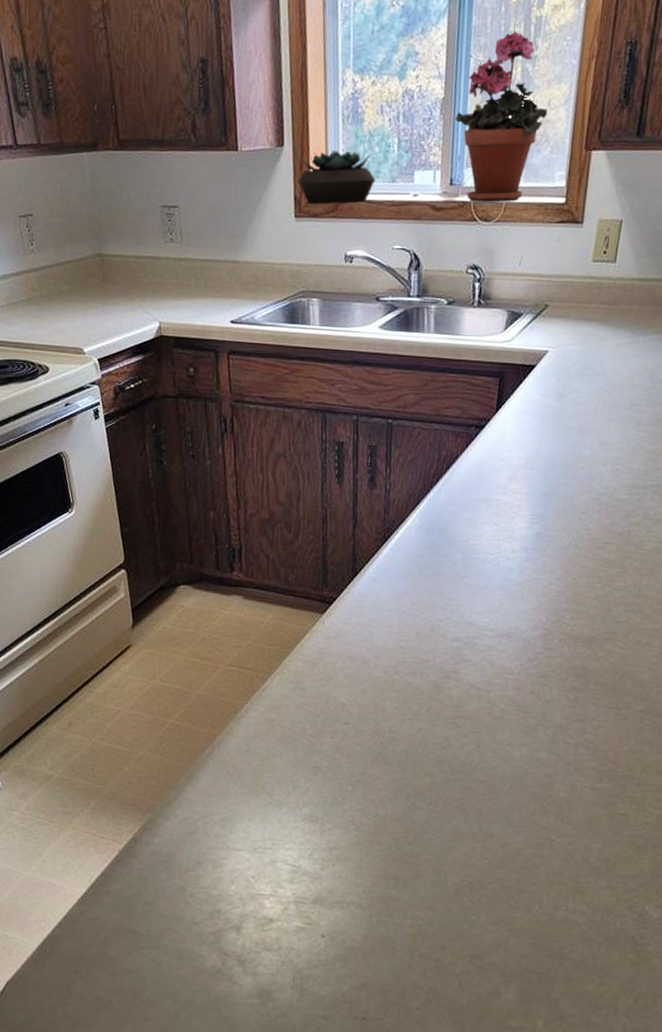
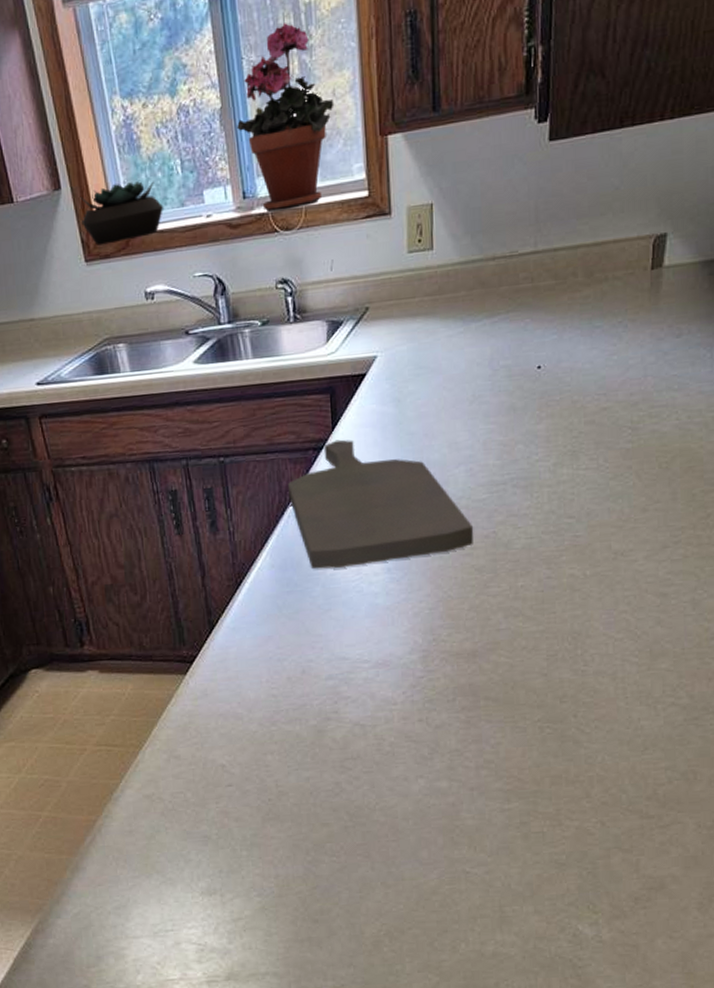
cutting board: none [446,421,611,542] -> present [288,439,474,569]

